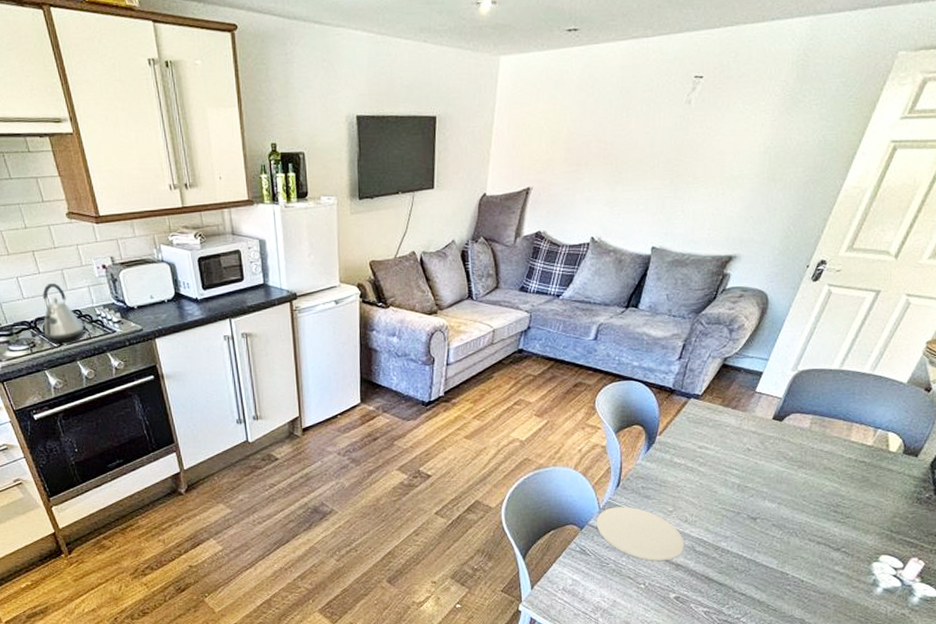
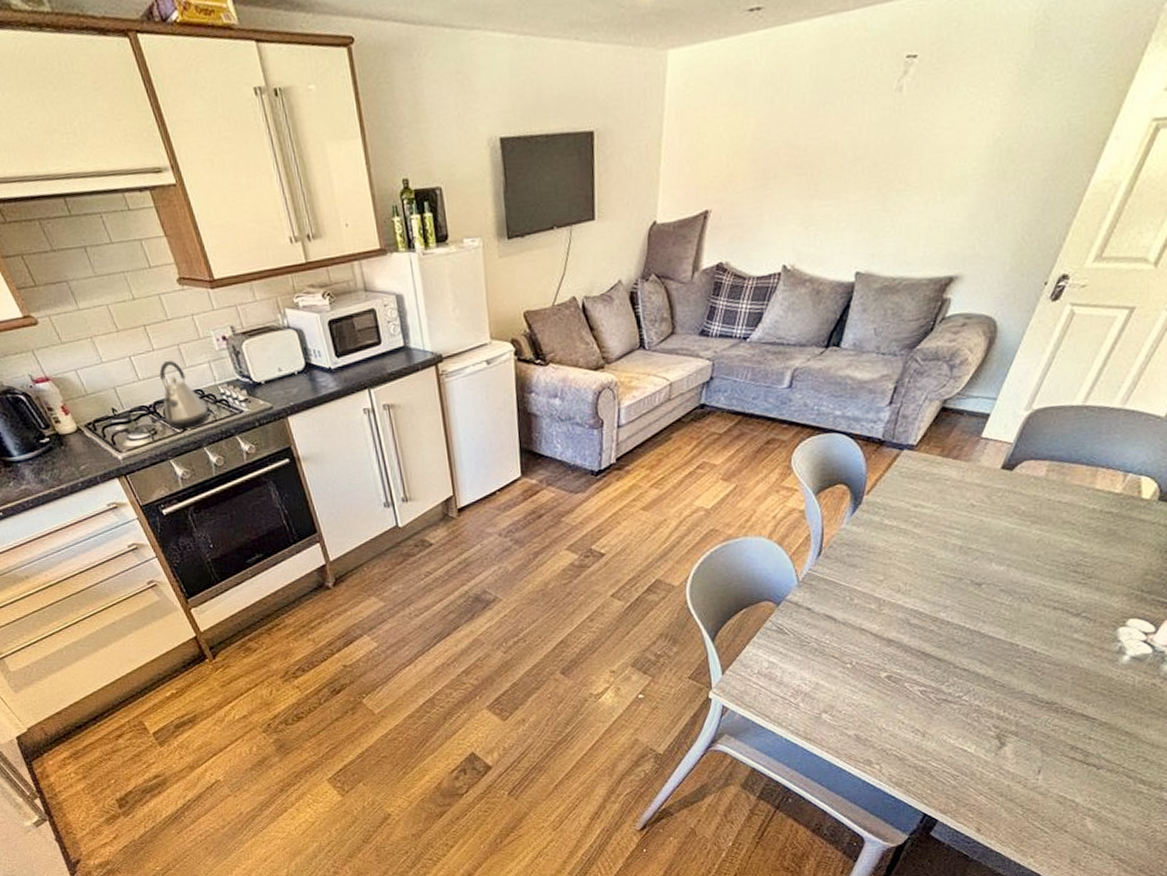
plate: present [596,506,684,562] -> none [794,577,897,638]

